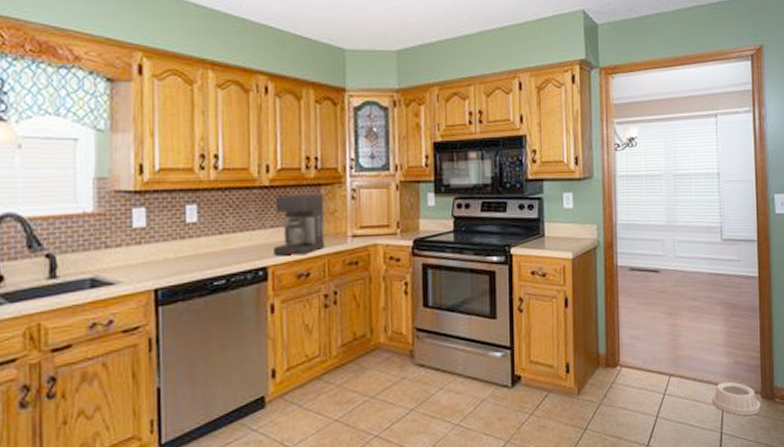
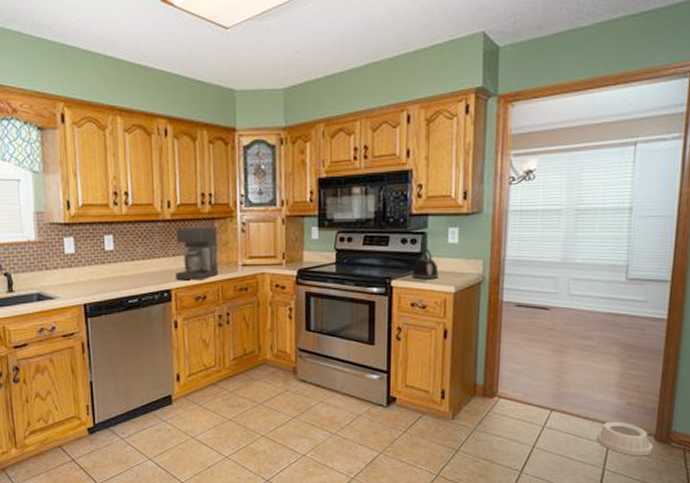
kettle: none [530,214,557,247] -> present [411,249,439,280]

